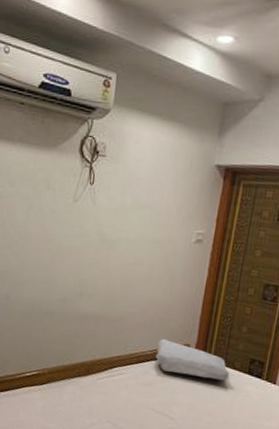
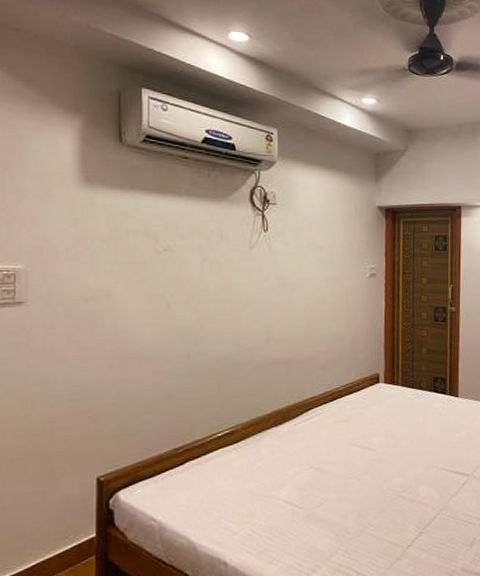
soap bar: present [155,339,229,381] -> none [349,372,417,404]

